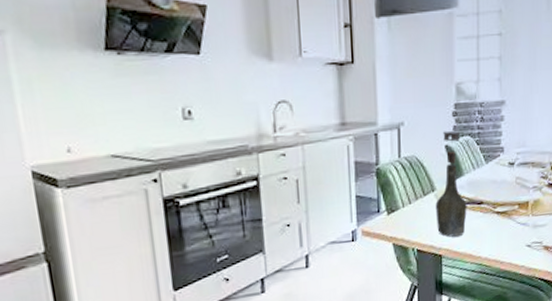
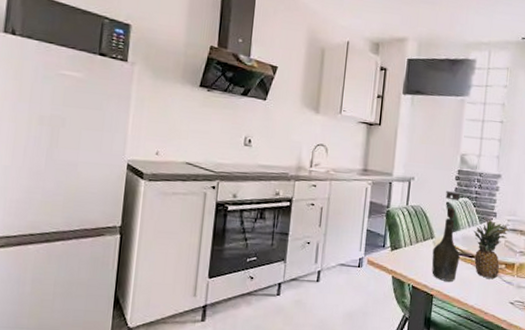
fruit: none [480,155,520,225] -> present [473,218,510,280]

